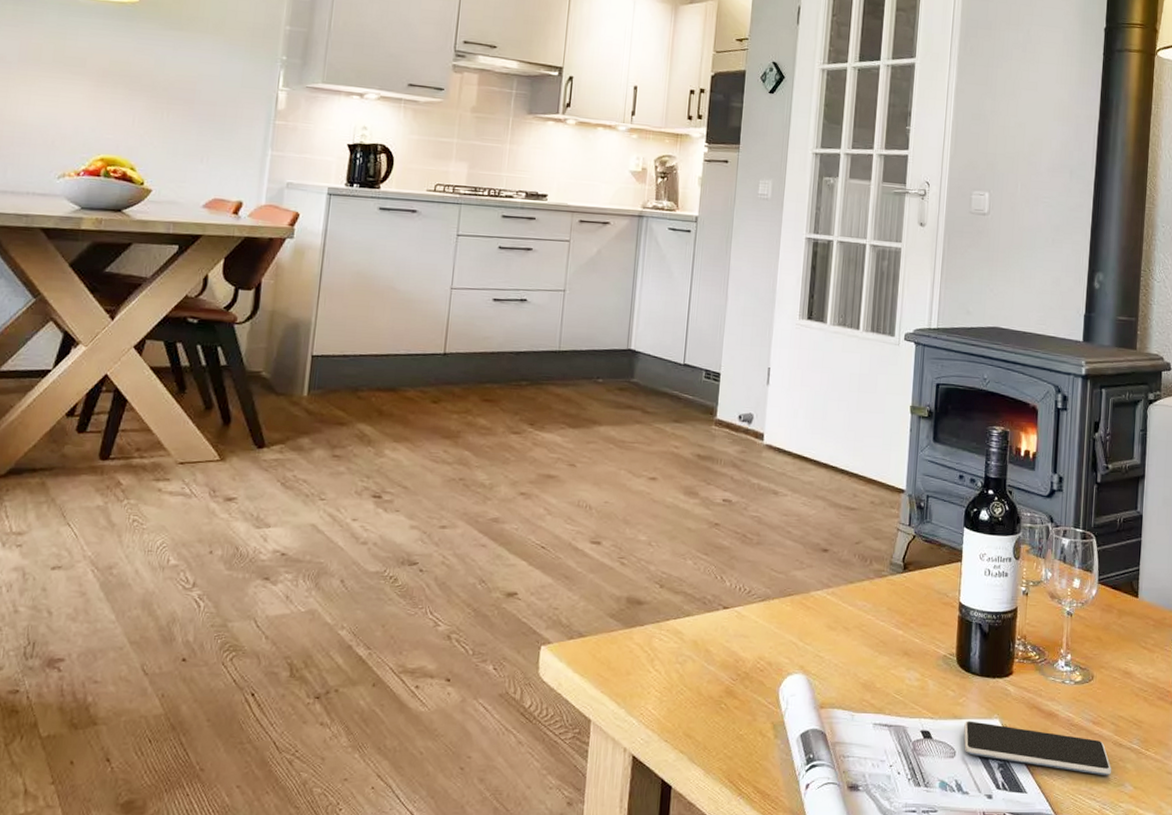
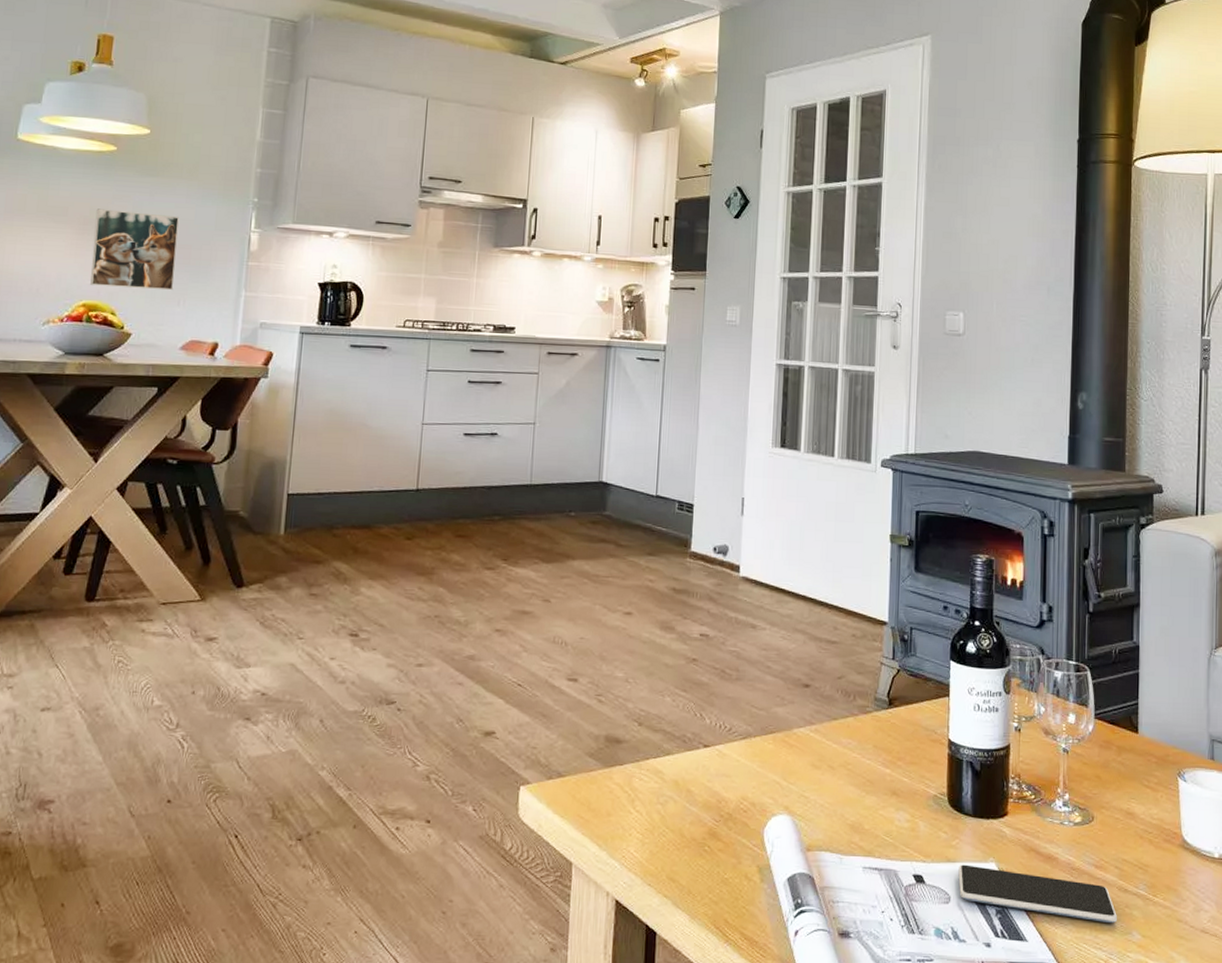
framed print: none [109,61,203,148] -> present [90,208,179,291]

